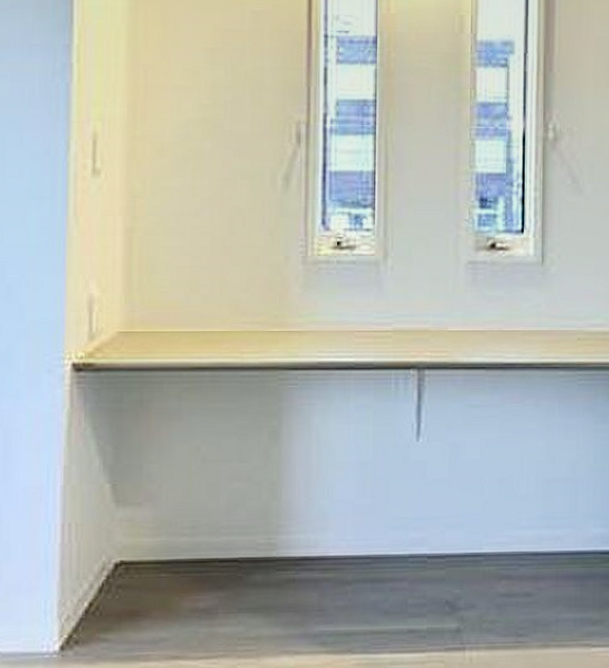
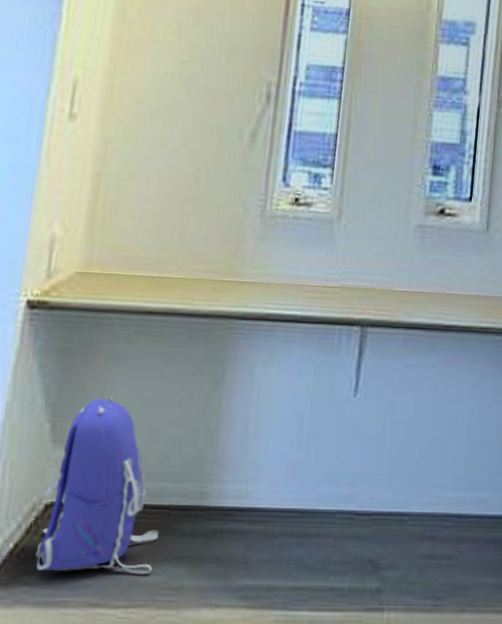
backpack: none [111,453,231,627] -> present [35,395,159,575]

